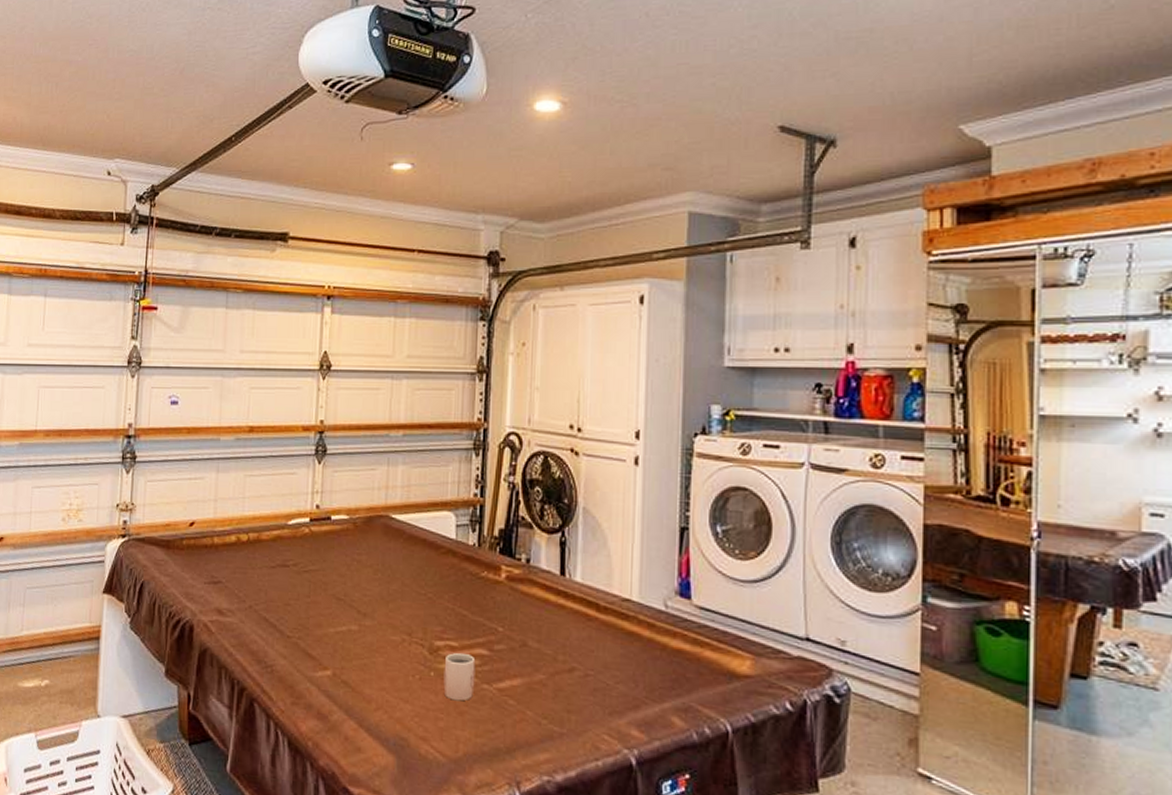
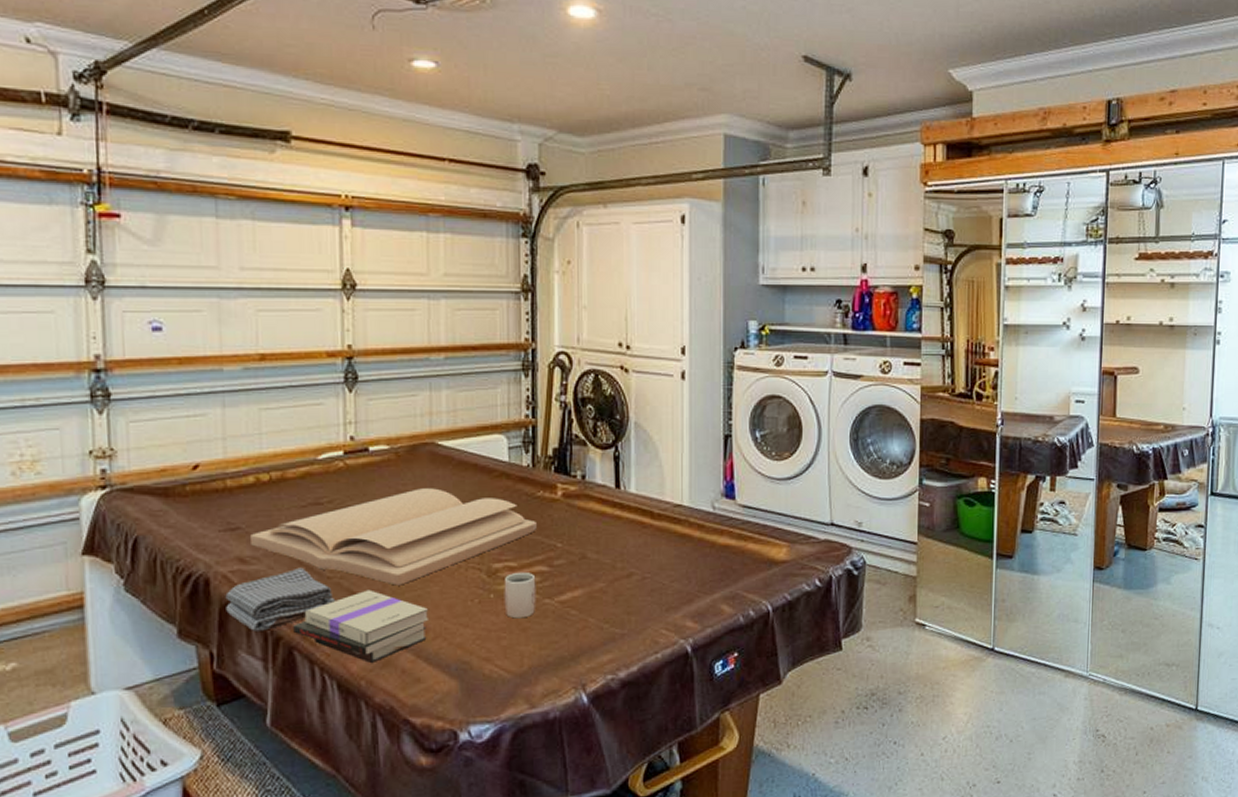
towel: none [204,624,293,680] -> present [225,567,336,631]
towel: none [228,559,479,652] -> present [251,488,537,586]
books: none [255,652,373,725] -> present [293,589,430,663]

